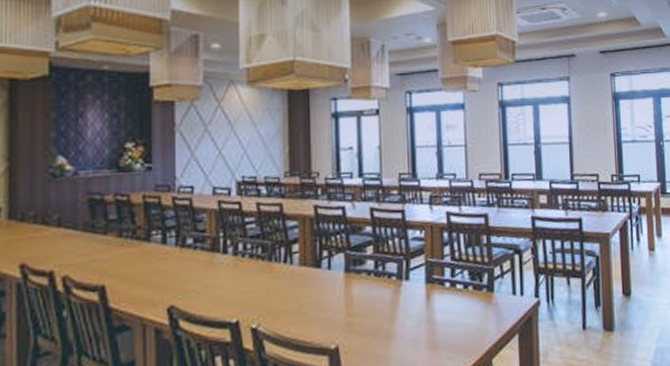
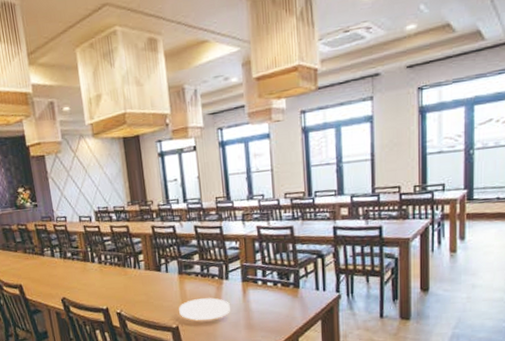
plate: none [341,305,409,339] -> present [179,298,230,321]

